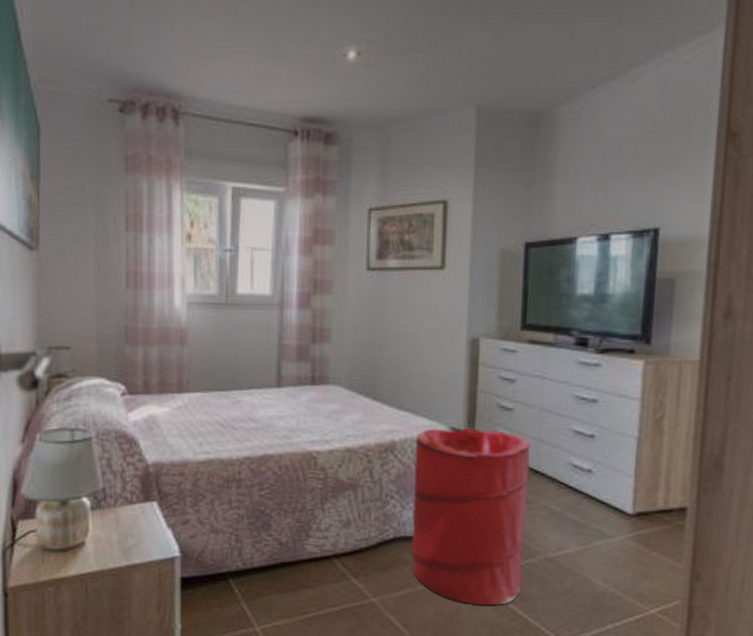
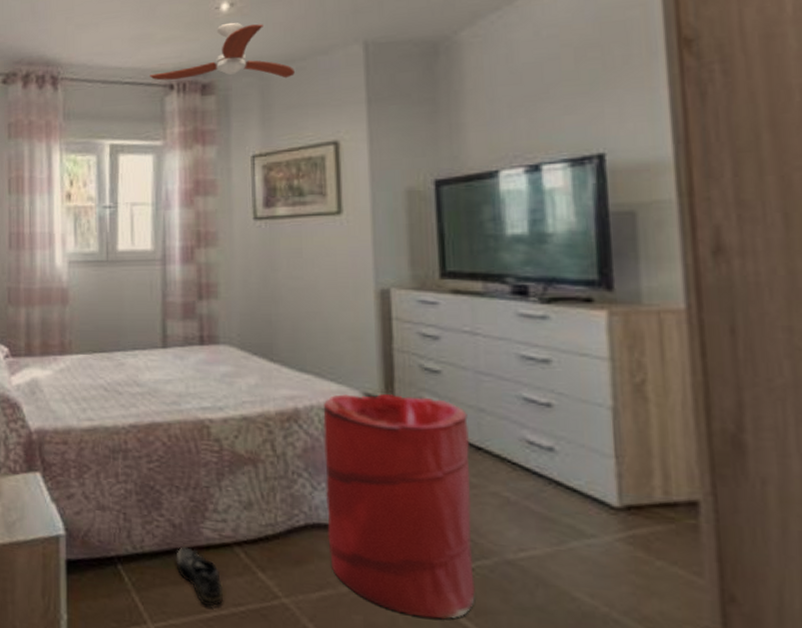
ceiling fan: none [275,72,413,135] -> present [150,22,295,81]
shoe: none [281,561,321,609] -> present [176,547,223,607]

